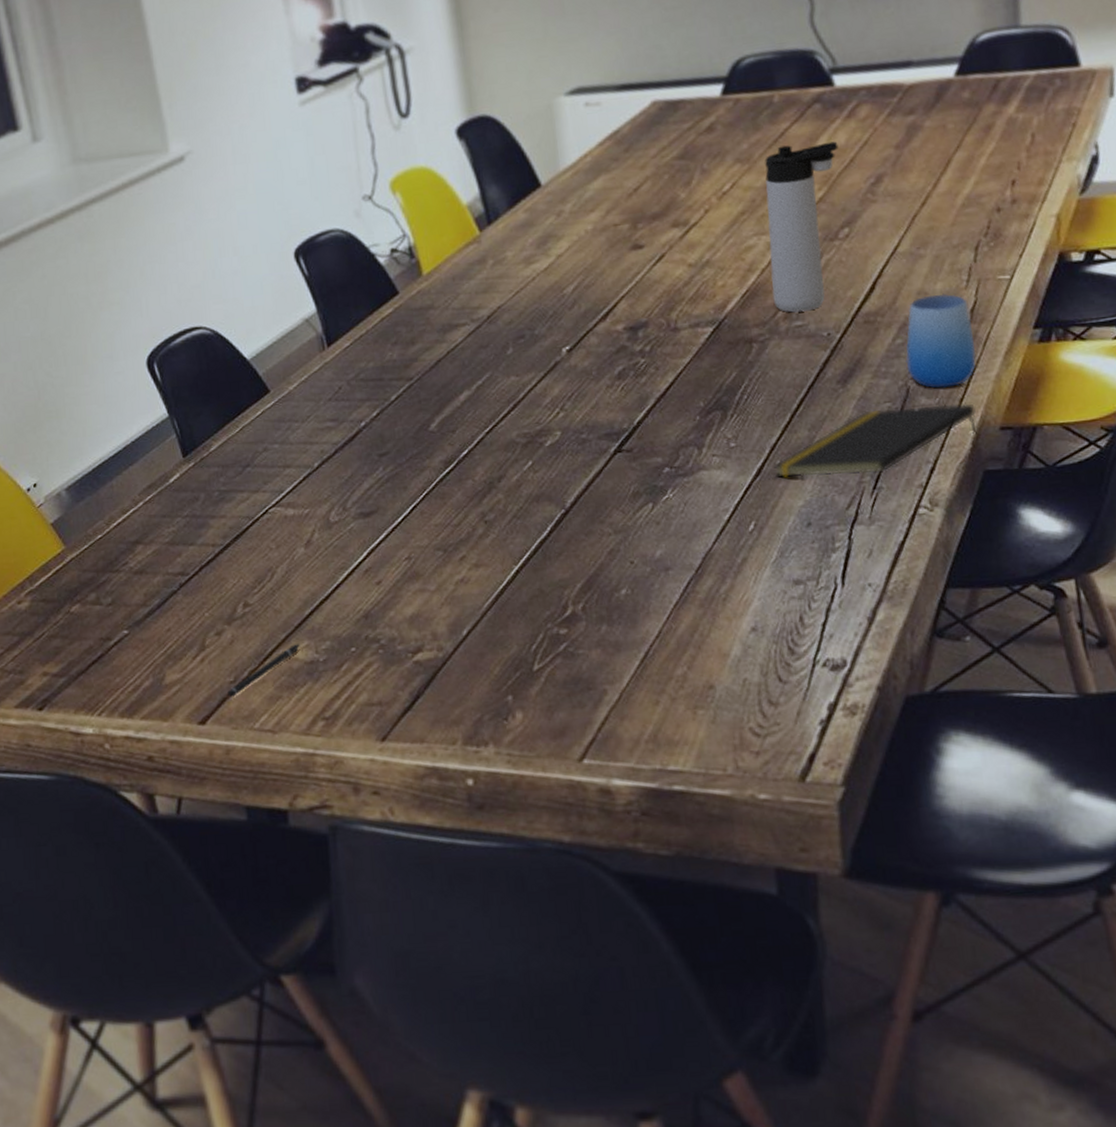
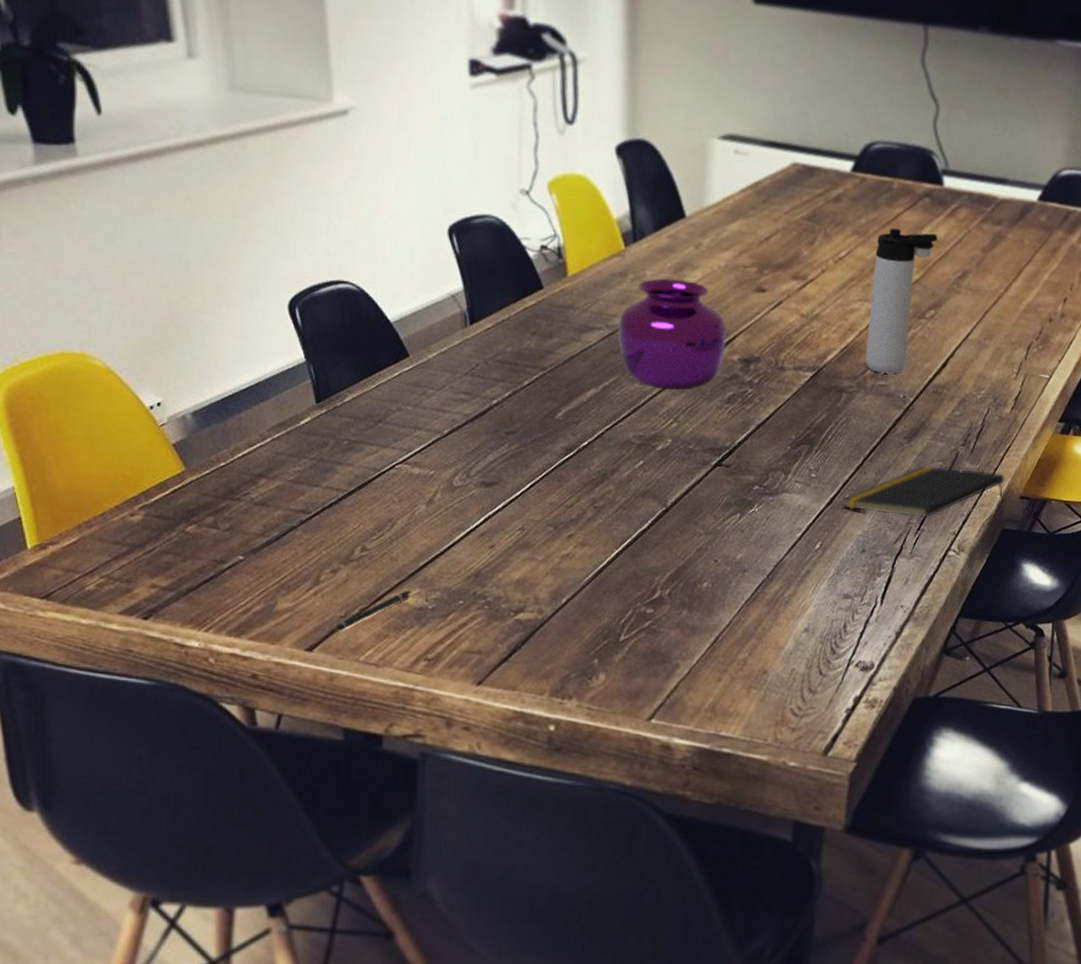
vase: none [484,253,607,378] -> present [617,278,727,391]
cup: present [905,293,976,389] -> none [959,380,1015,458]

